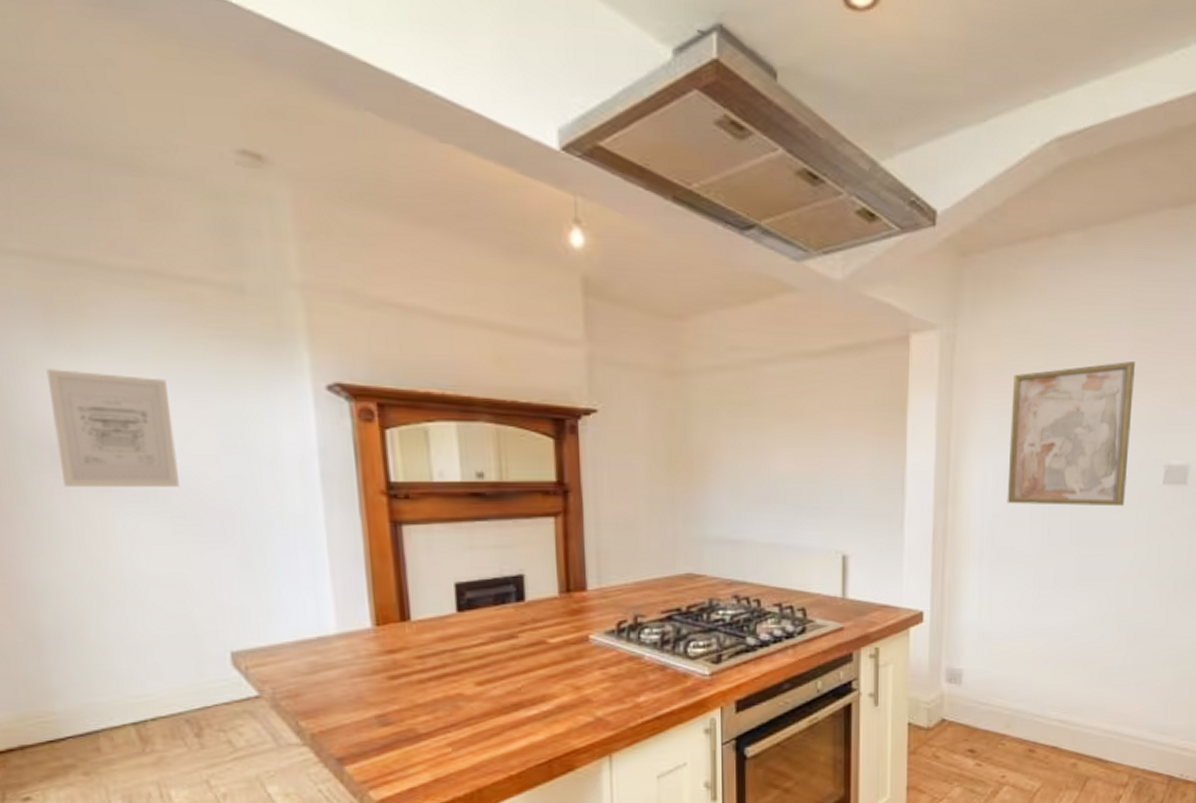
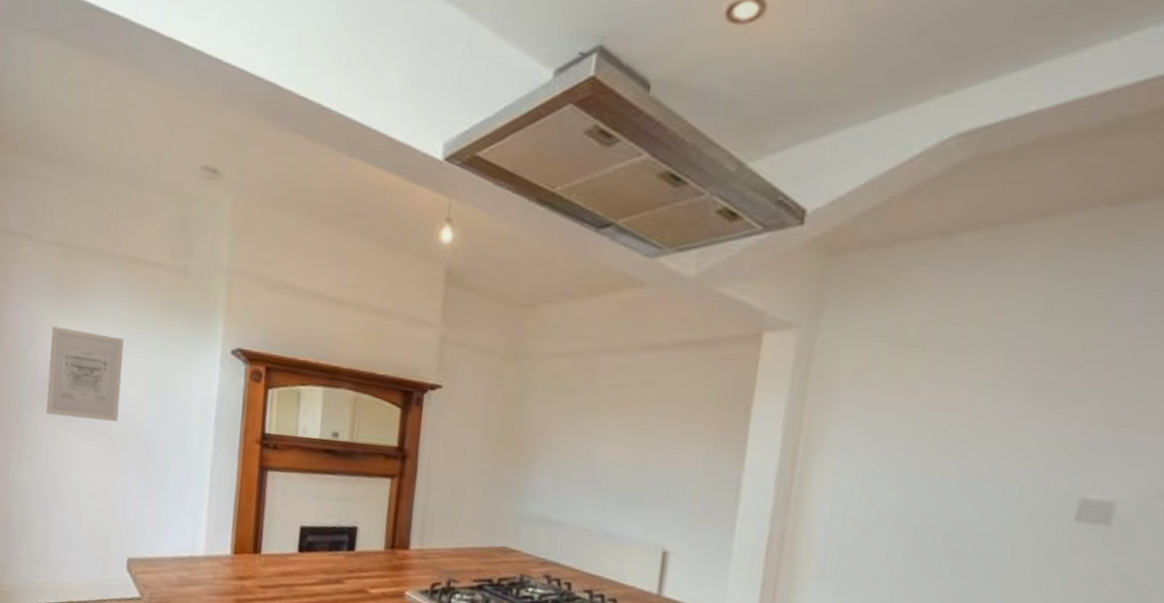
wall art: present [1007,361,1135,507] -> none [861,375,1045,541]

